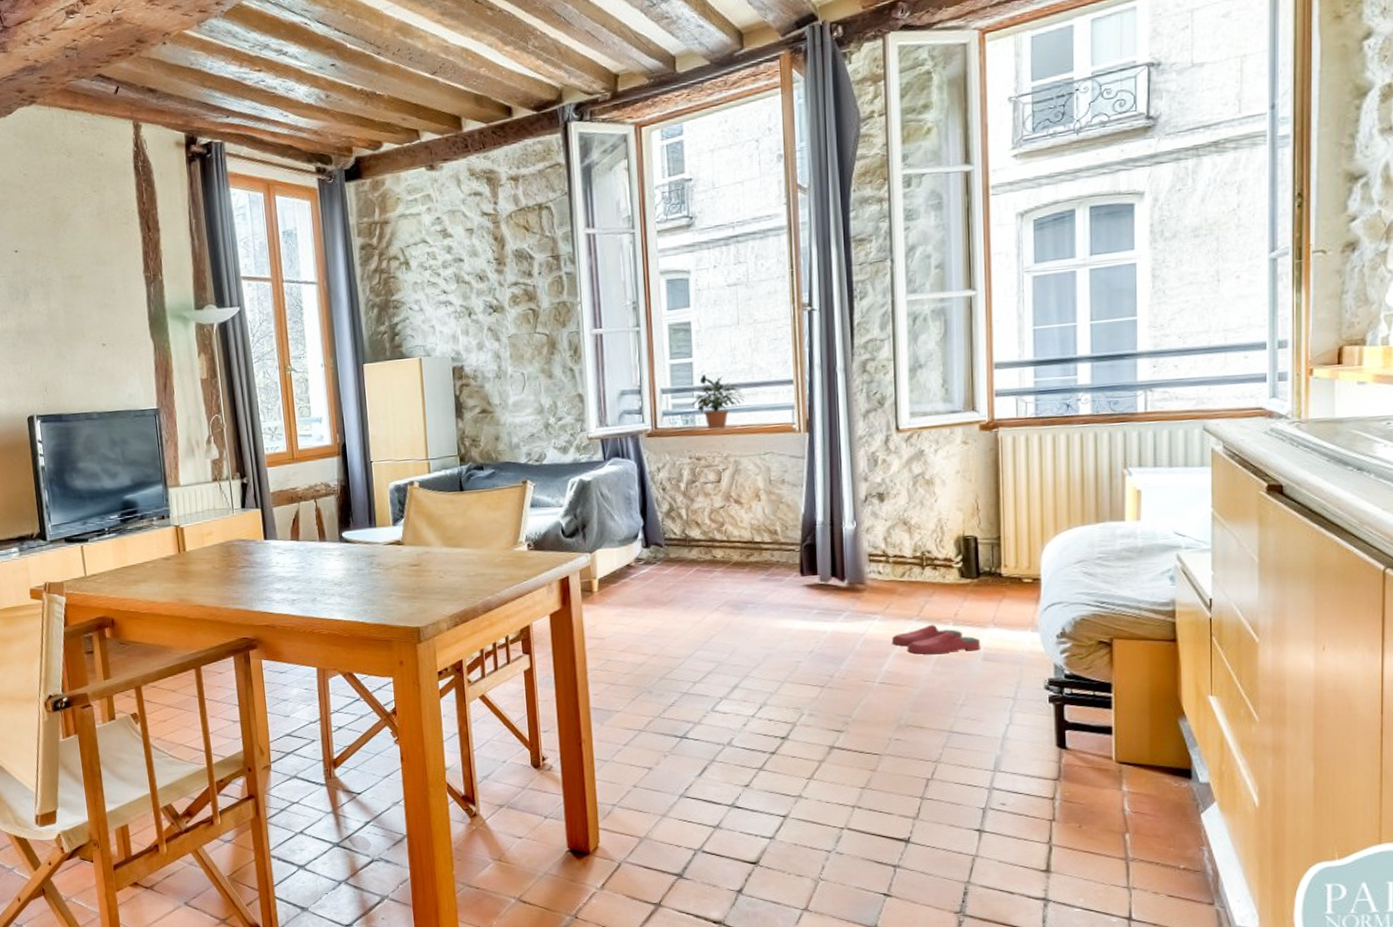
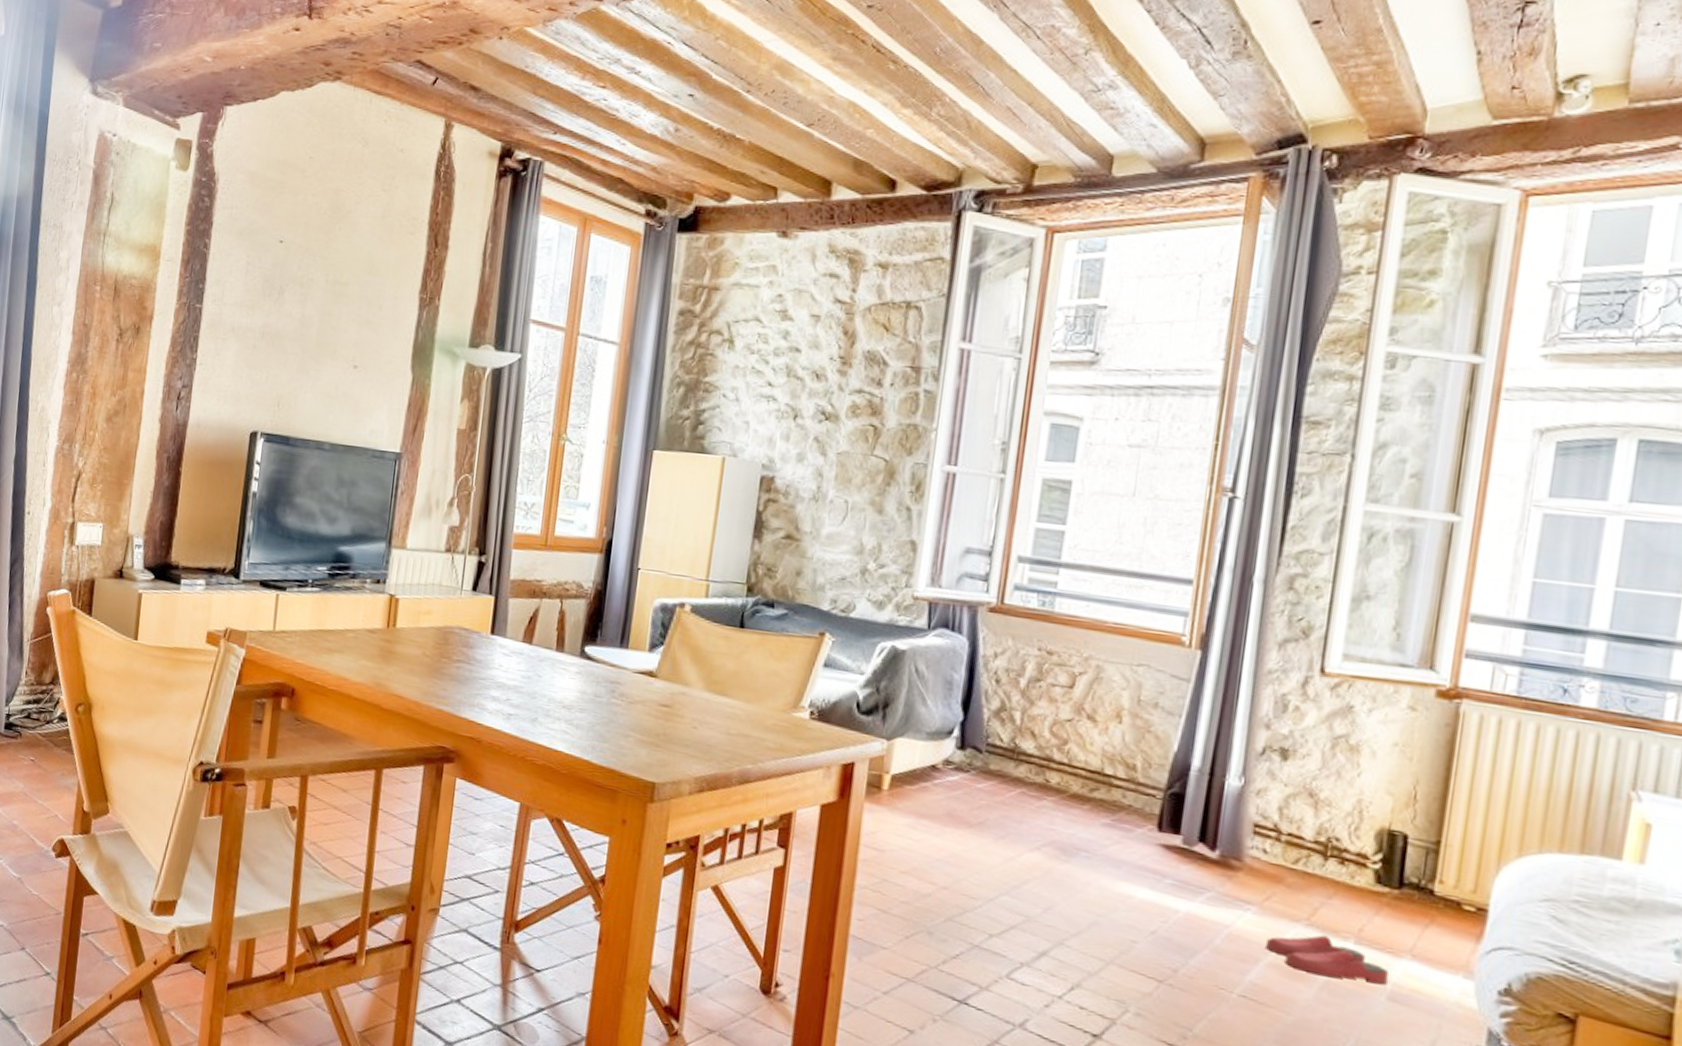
potted plant: present [692,374,745,430] -> none [1054,549,1125,622]

